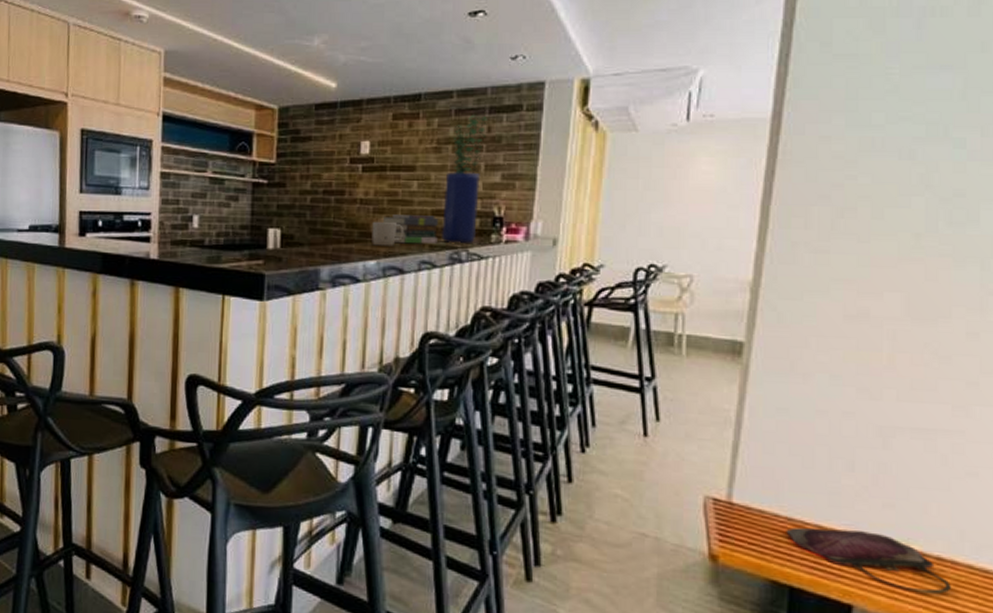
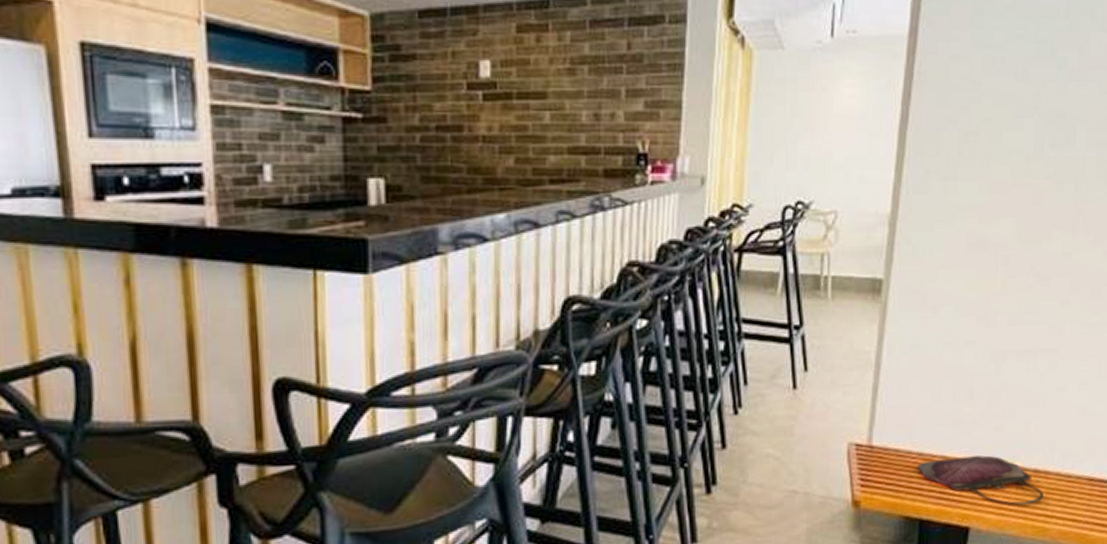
mug: present [372,221,405,246] -> none [499,163,538,195]
books: present [384,214,438,244] -> none [512,154,576,191]
vase: present [440,108,487,243] -> none [579,19,626,187]

